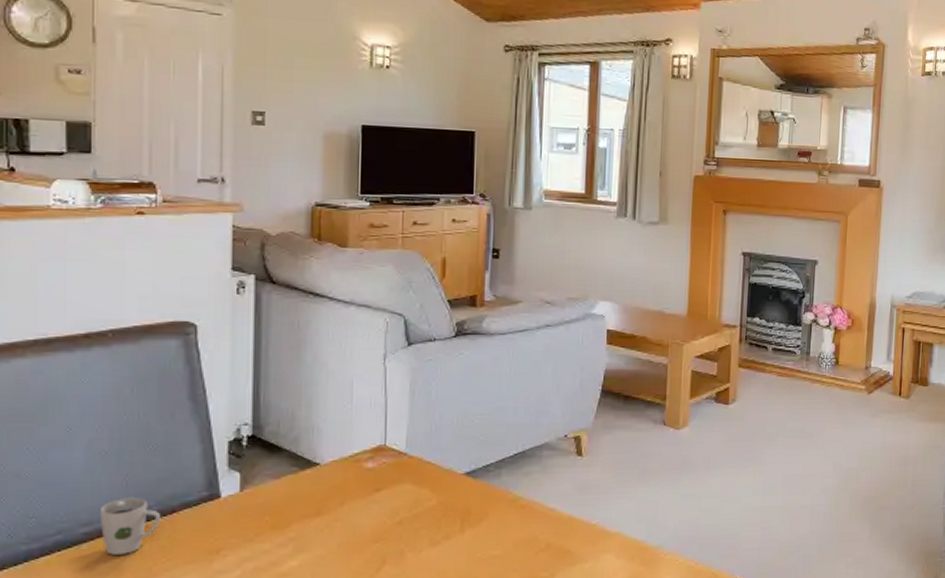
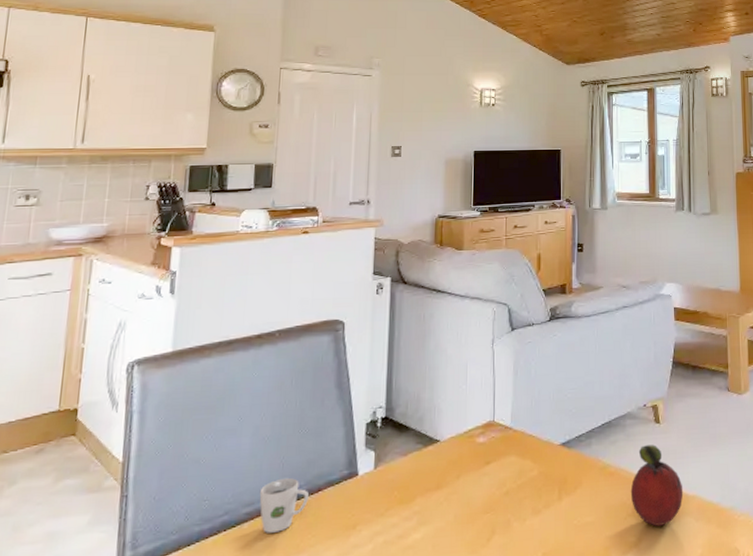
fruit: none [544,478,605,562] -> present [630,444,684,526]

